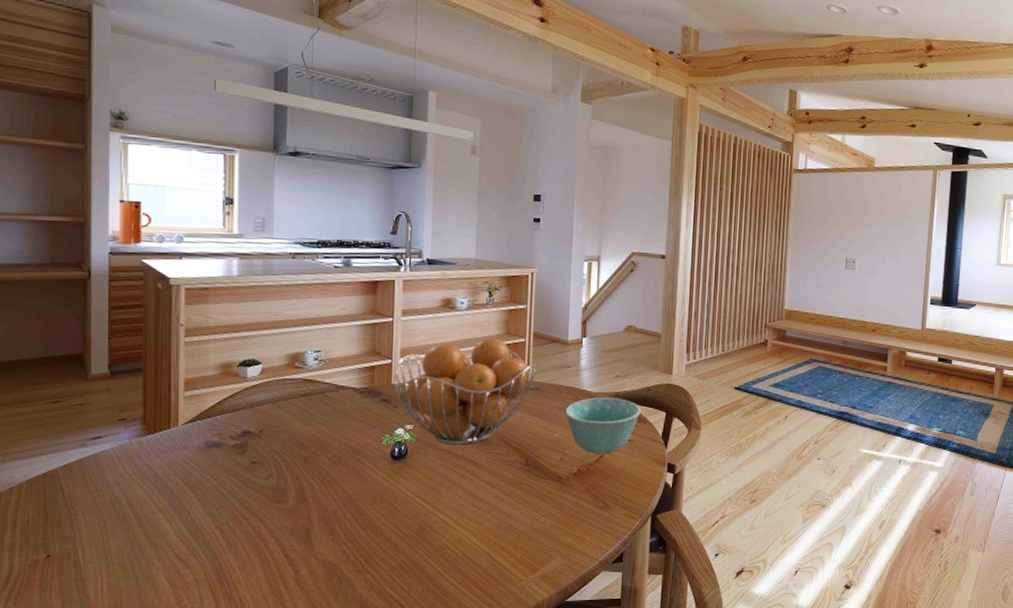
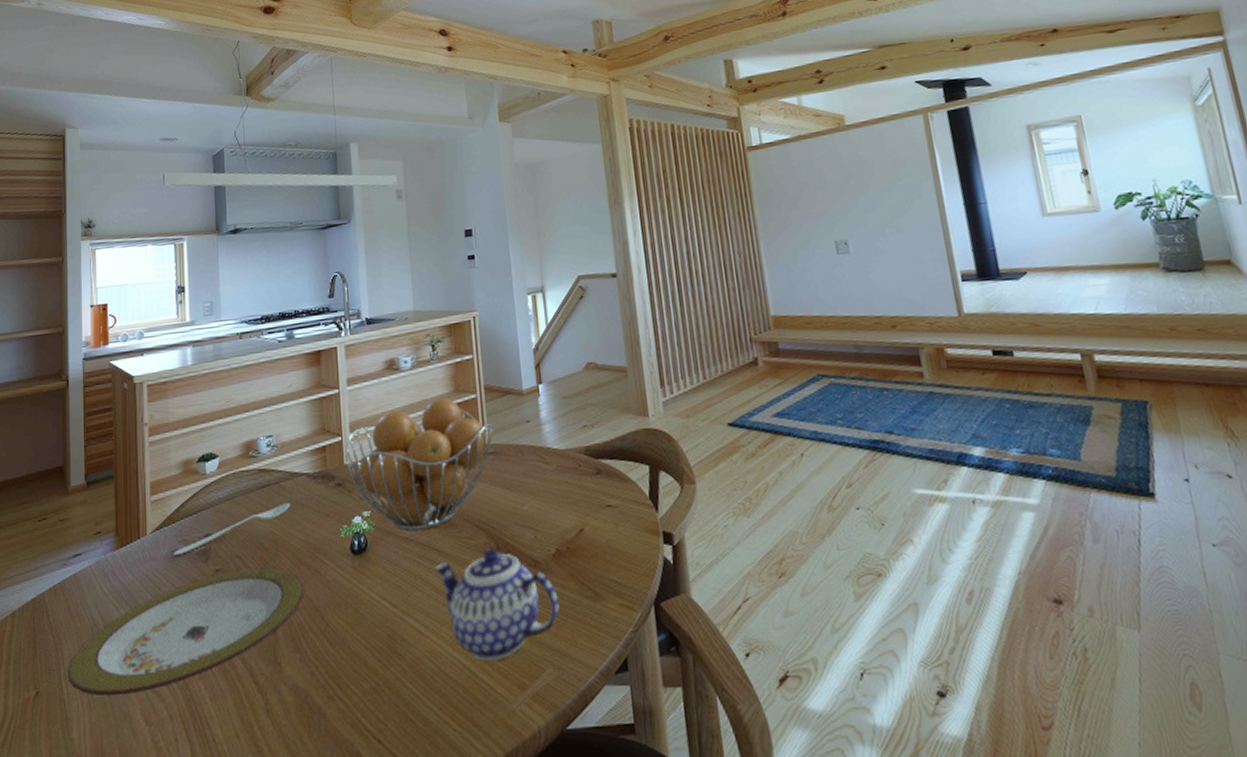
plate: none [84,463,342,562] -> present [68,567,305,696]
spoon: none [207,411,334,446] -> present [173,503,290,555]
teapot: none [467,464,574,550] -> present [434,548,560,662]
bowl: present [565,397,641,454] -> none [531,453,619,528]

